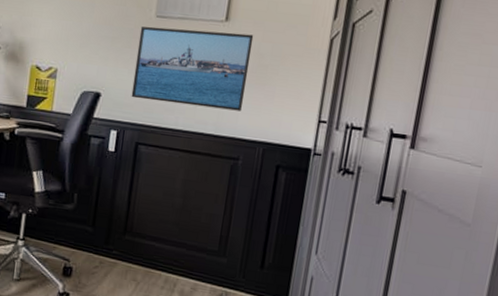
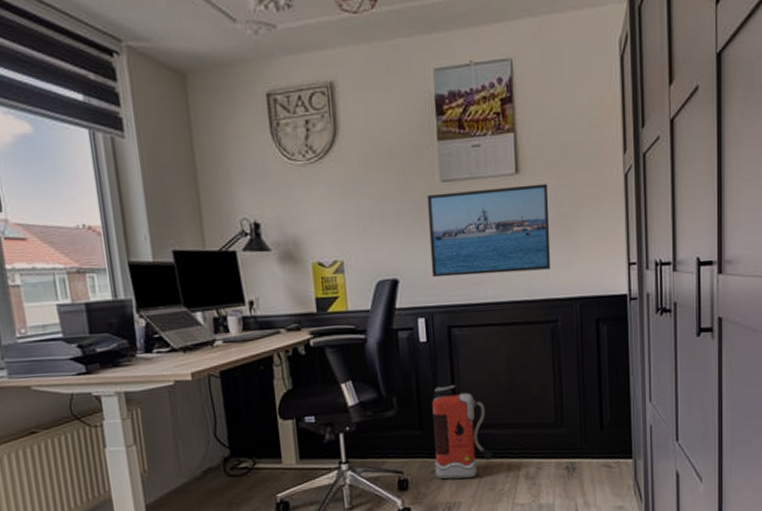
fire extinguisher: none [98,193,155,282] -> present [432,385,493,480]

